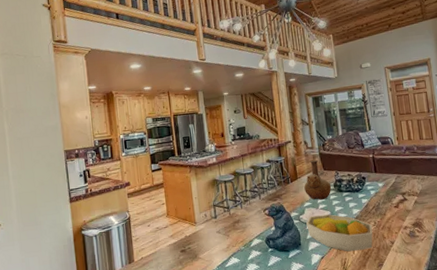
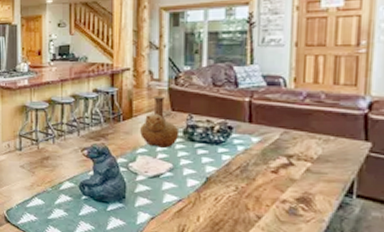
fruit bowl: present [306,214,373,251] -> none [136,166,232,219]

